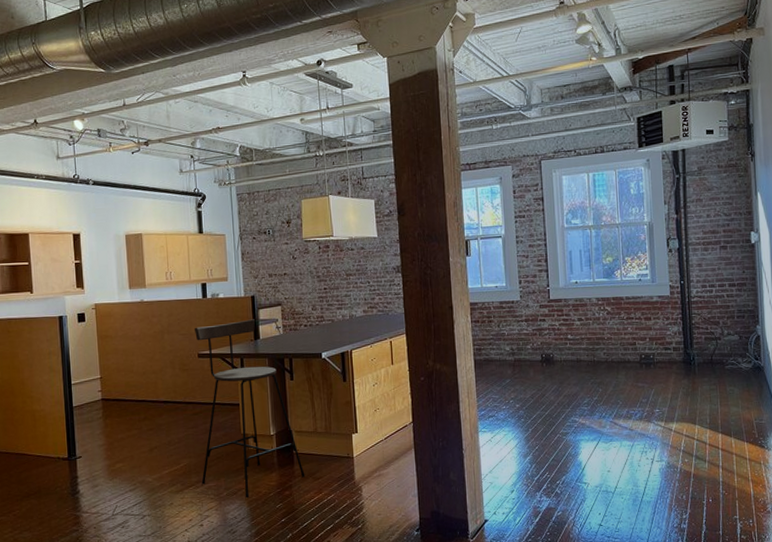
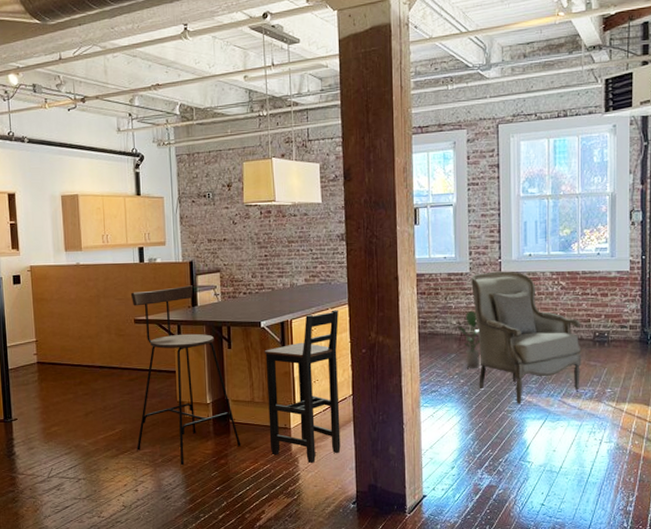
bar stool: none [325,339,403,492] -> present [264,309,341,464]
potted plant: none [510,336,534,393] -> present [457,310,480,368]
armchair: none [522,298,630,427] -> present [471,271,582,404]

